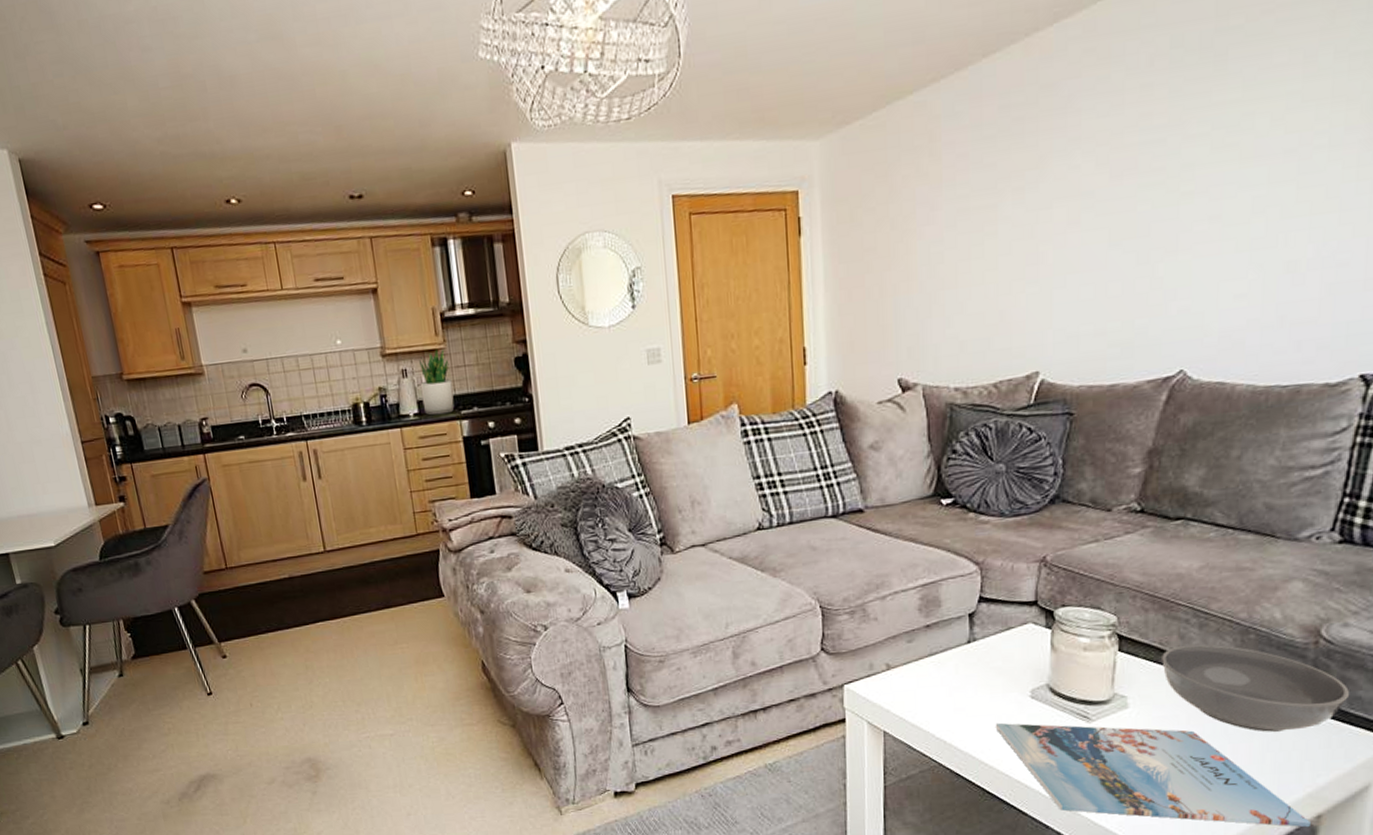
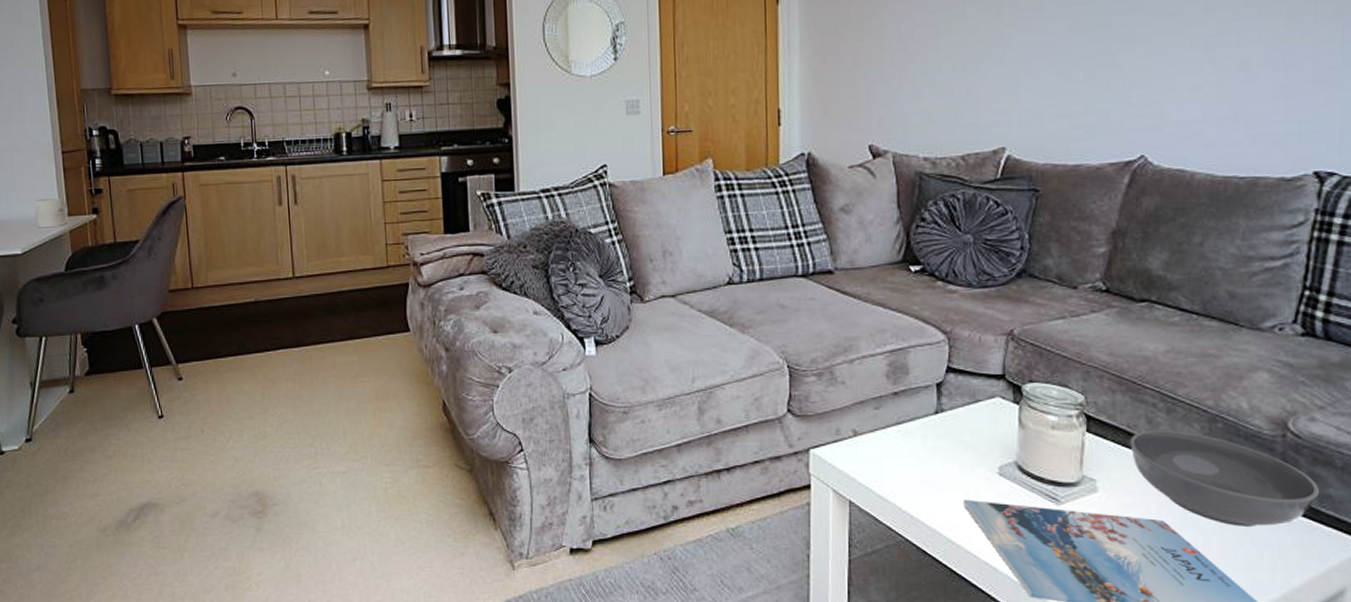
mug: none [61,487,96,520] -> present [34,197,68,228]
planter: present [419,349,454,416] -> none [403,86,435,150]

